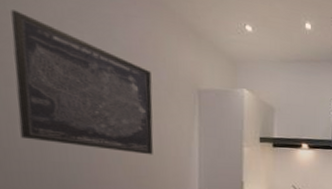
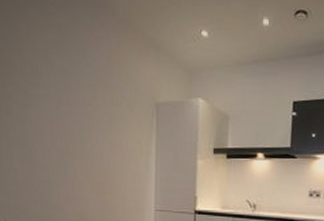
wall art: present [11,9,154,155] -> none [12,47,117,171]

